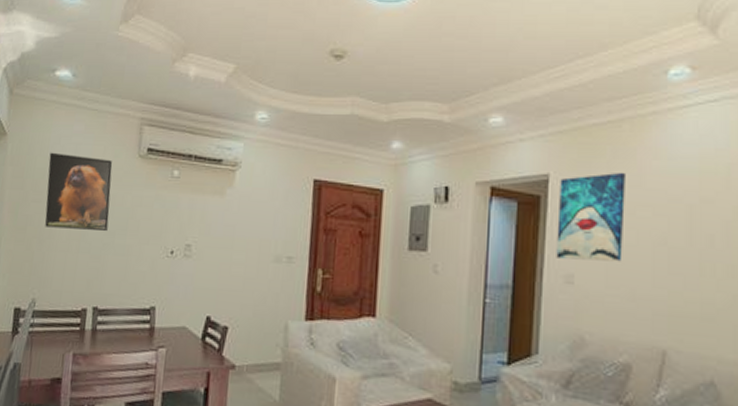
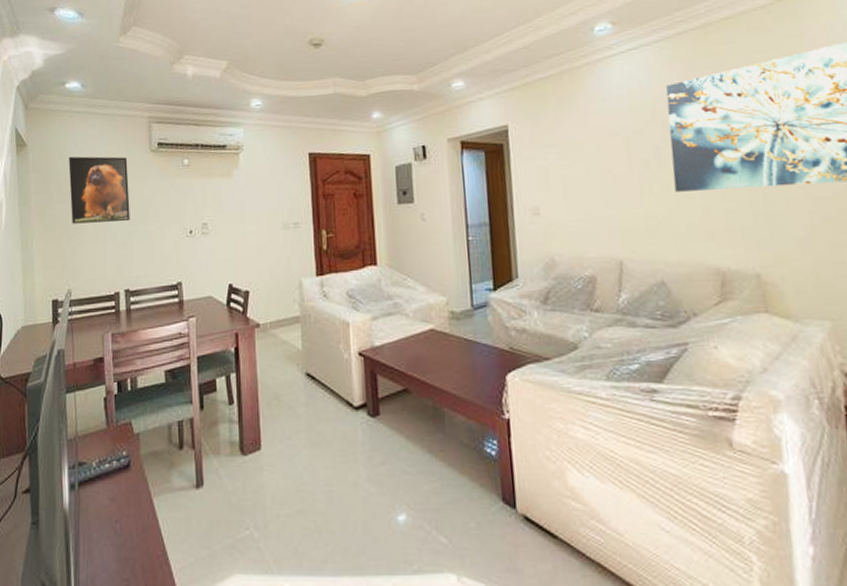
wall art: present [556,172,625,262] -> none [517,116,577,195]

